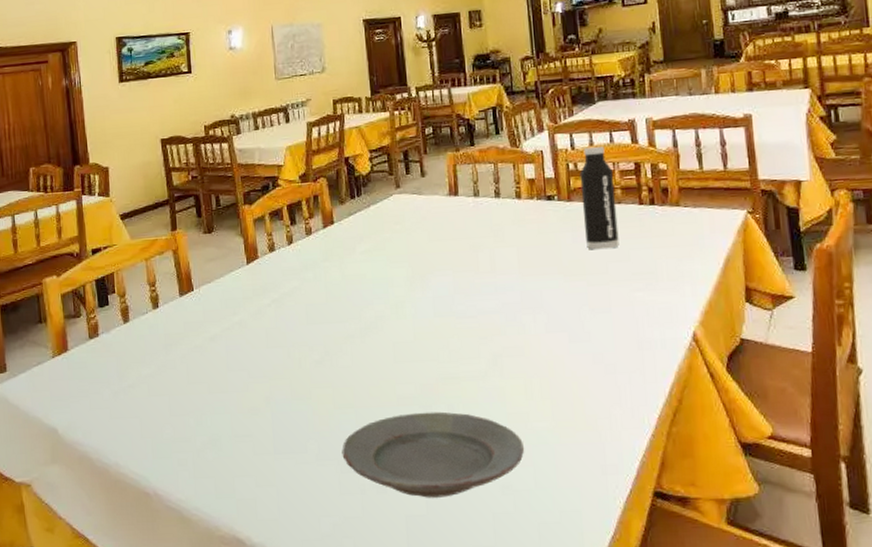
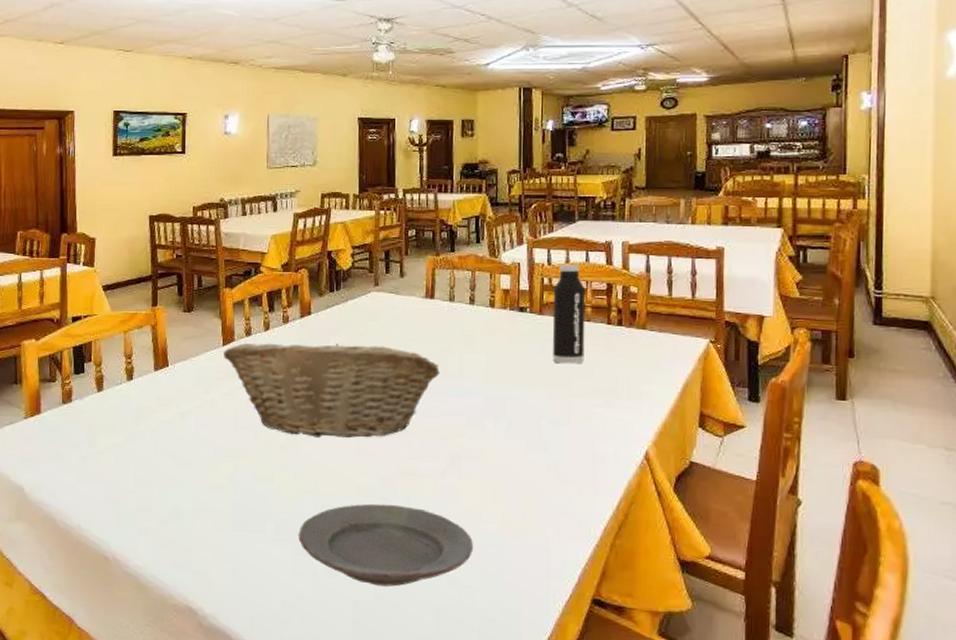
fruit basket: none [248,249,471,350] -> present [224,343,440,438]

